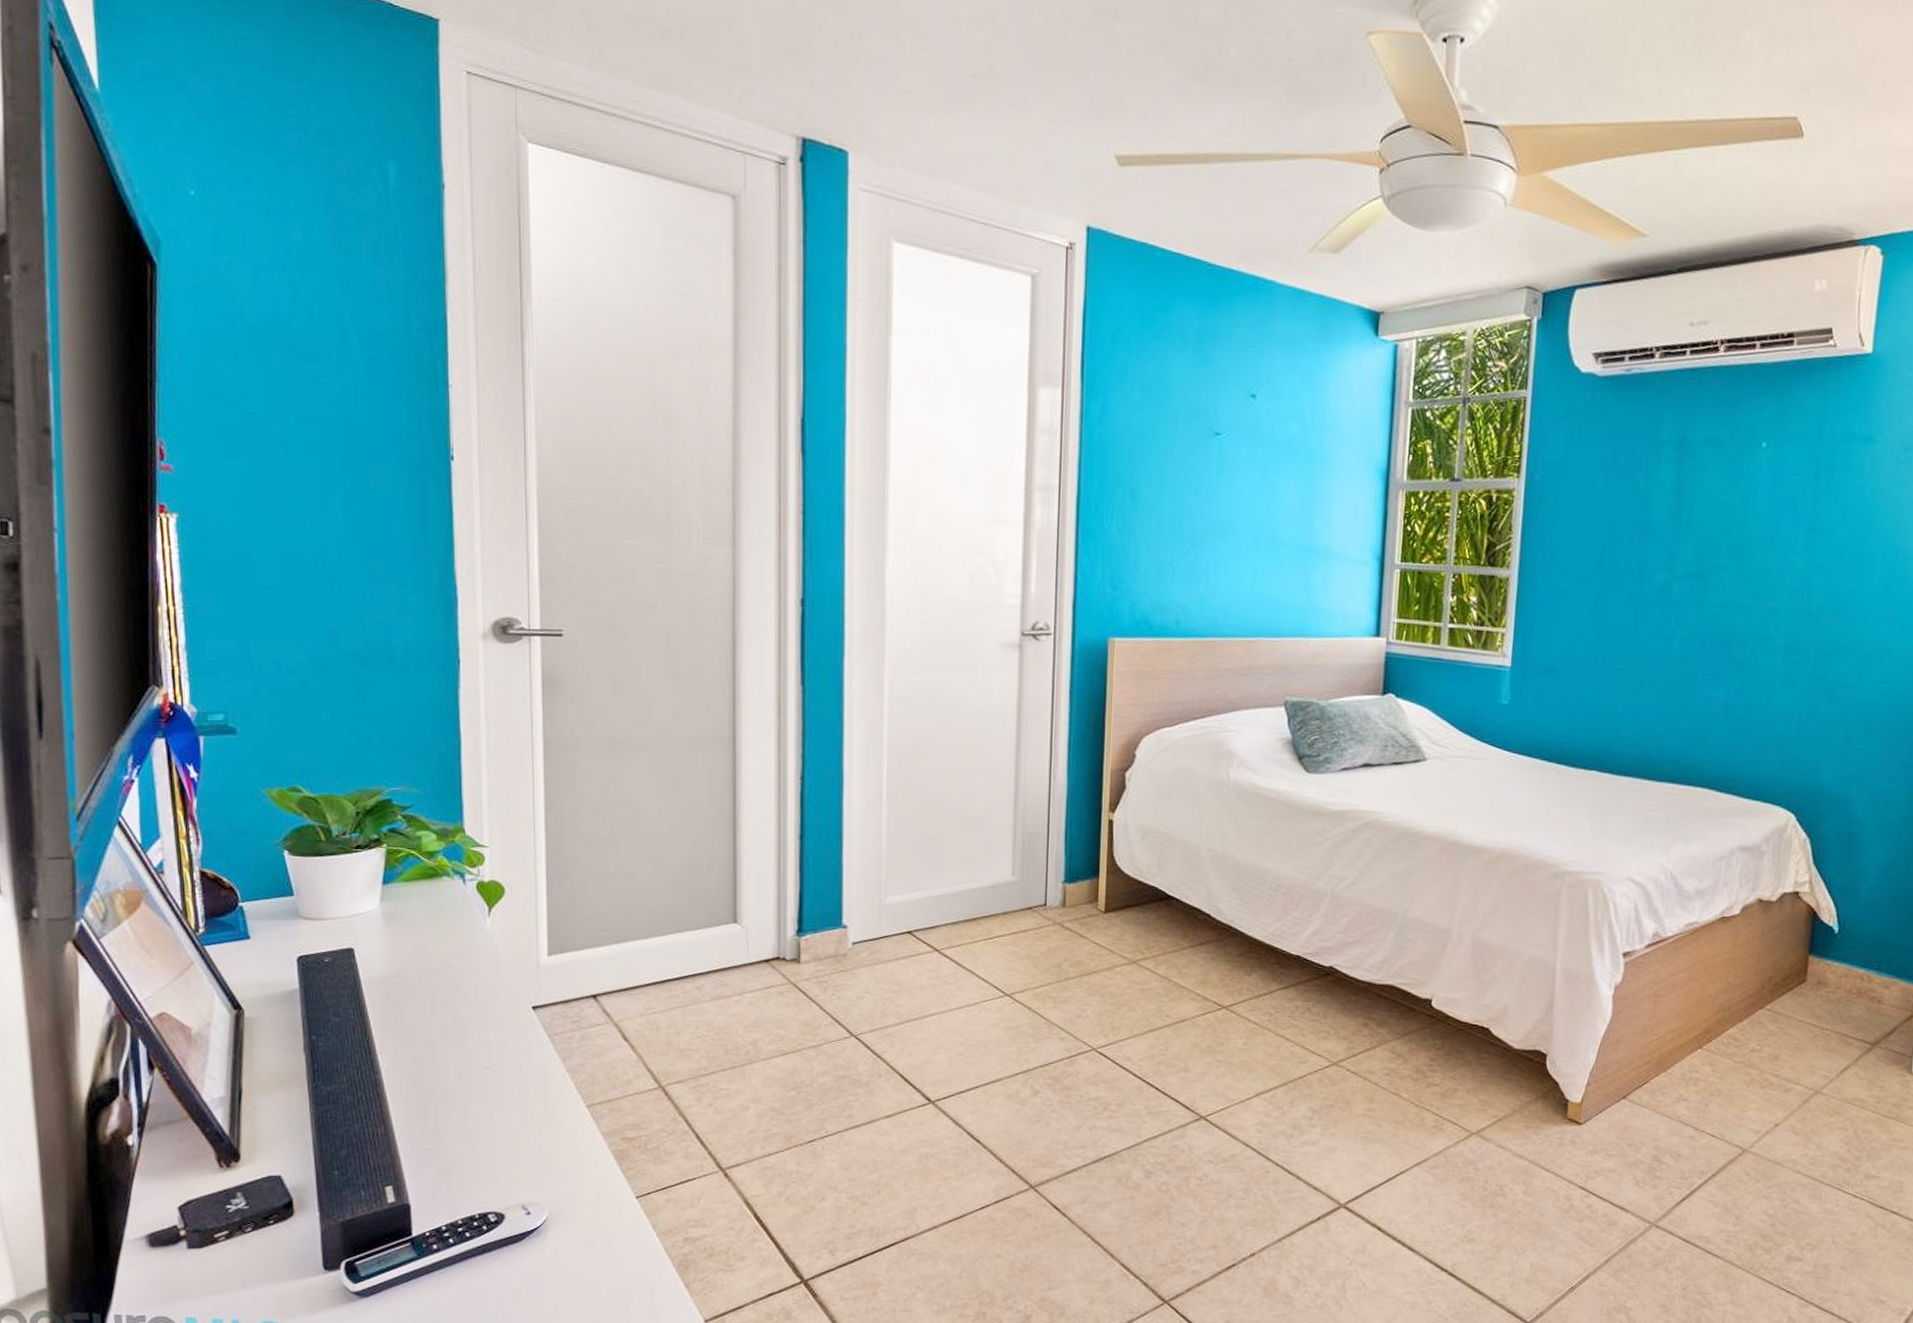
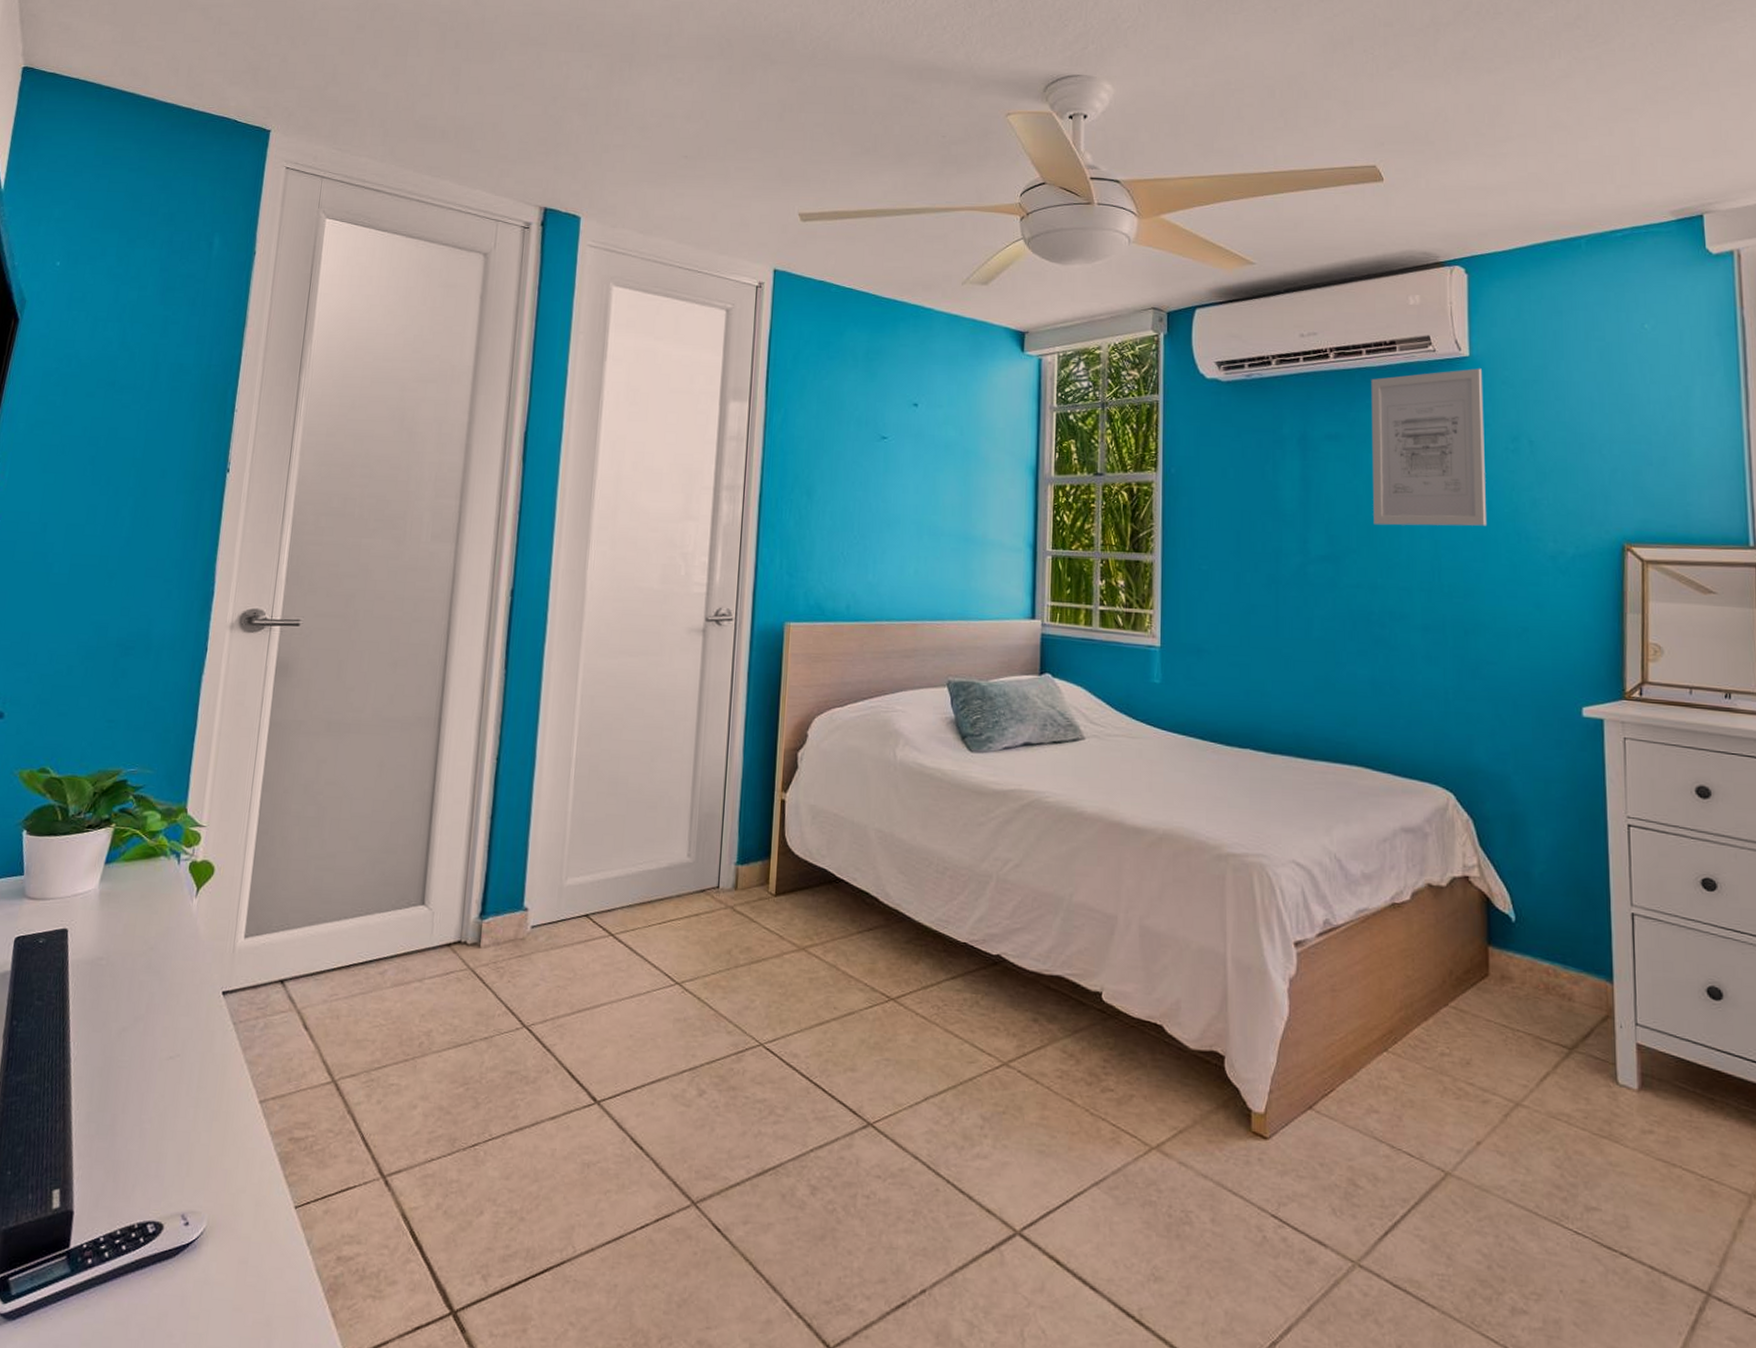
wall art: none [1746,367,1884,544] -> present [1371,368,1486,526]

